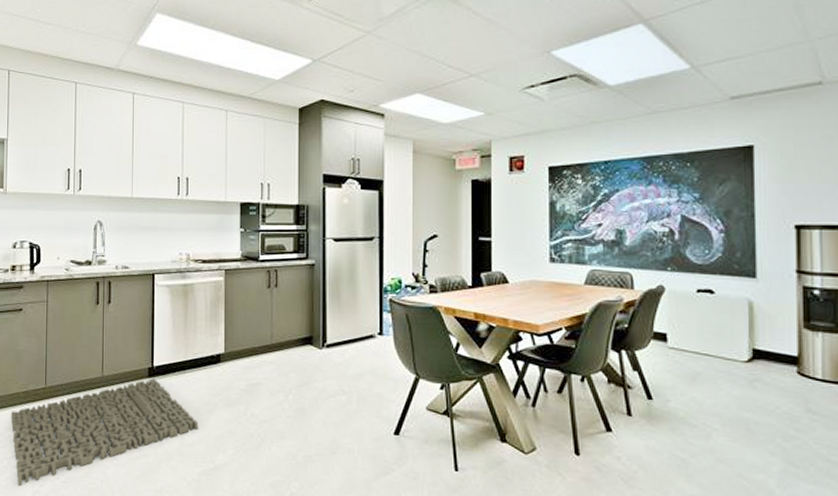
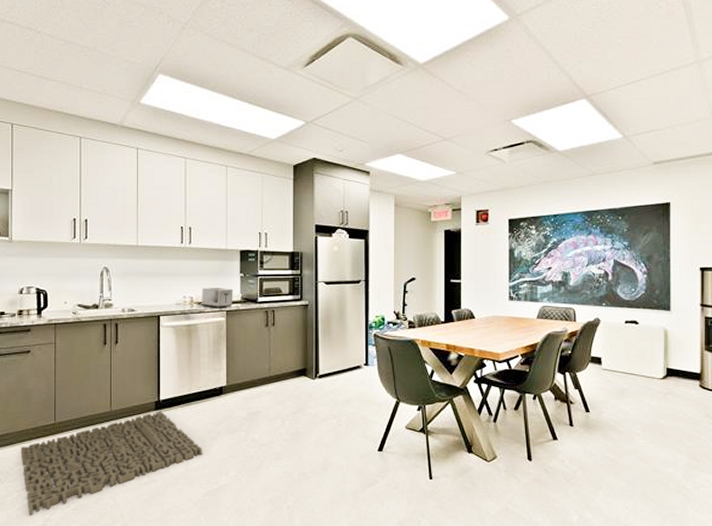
toaster: none [199,243,233,268] -> present [202,287,233,309]

